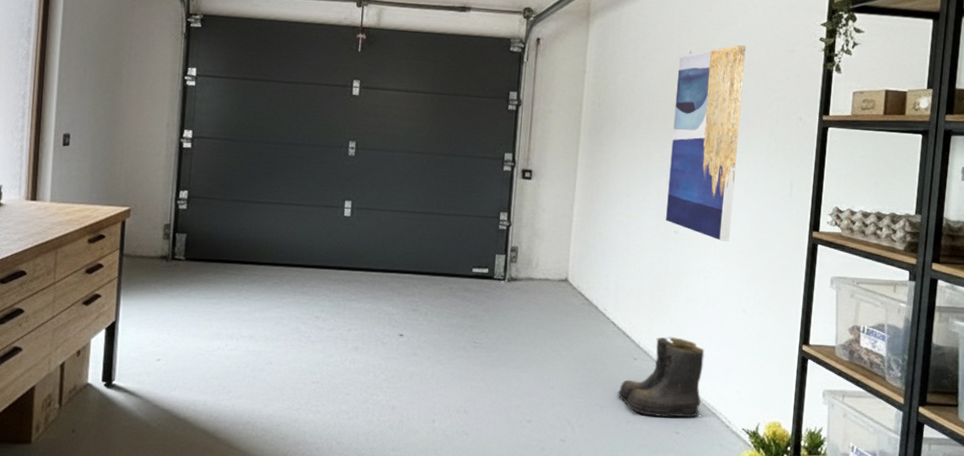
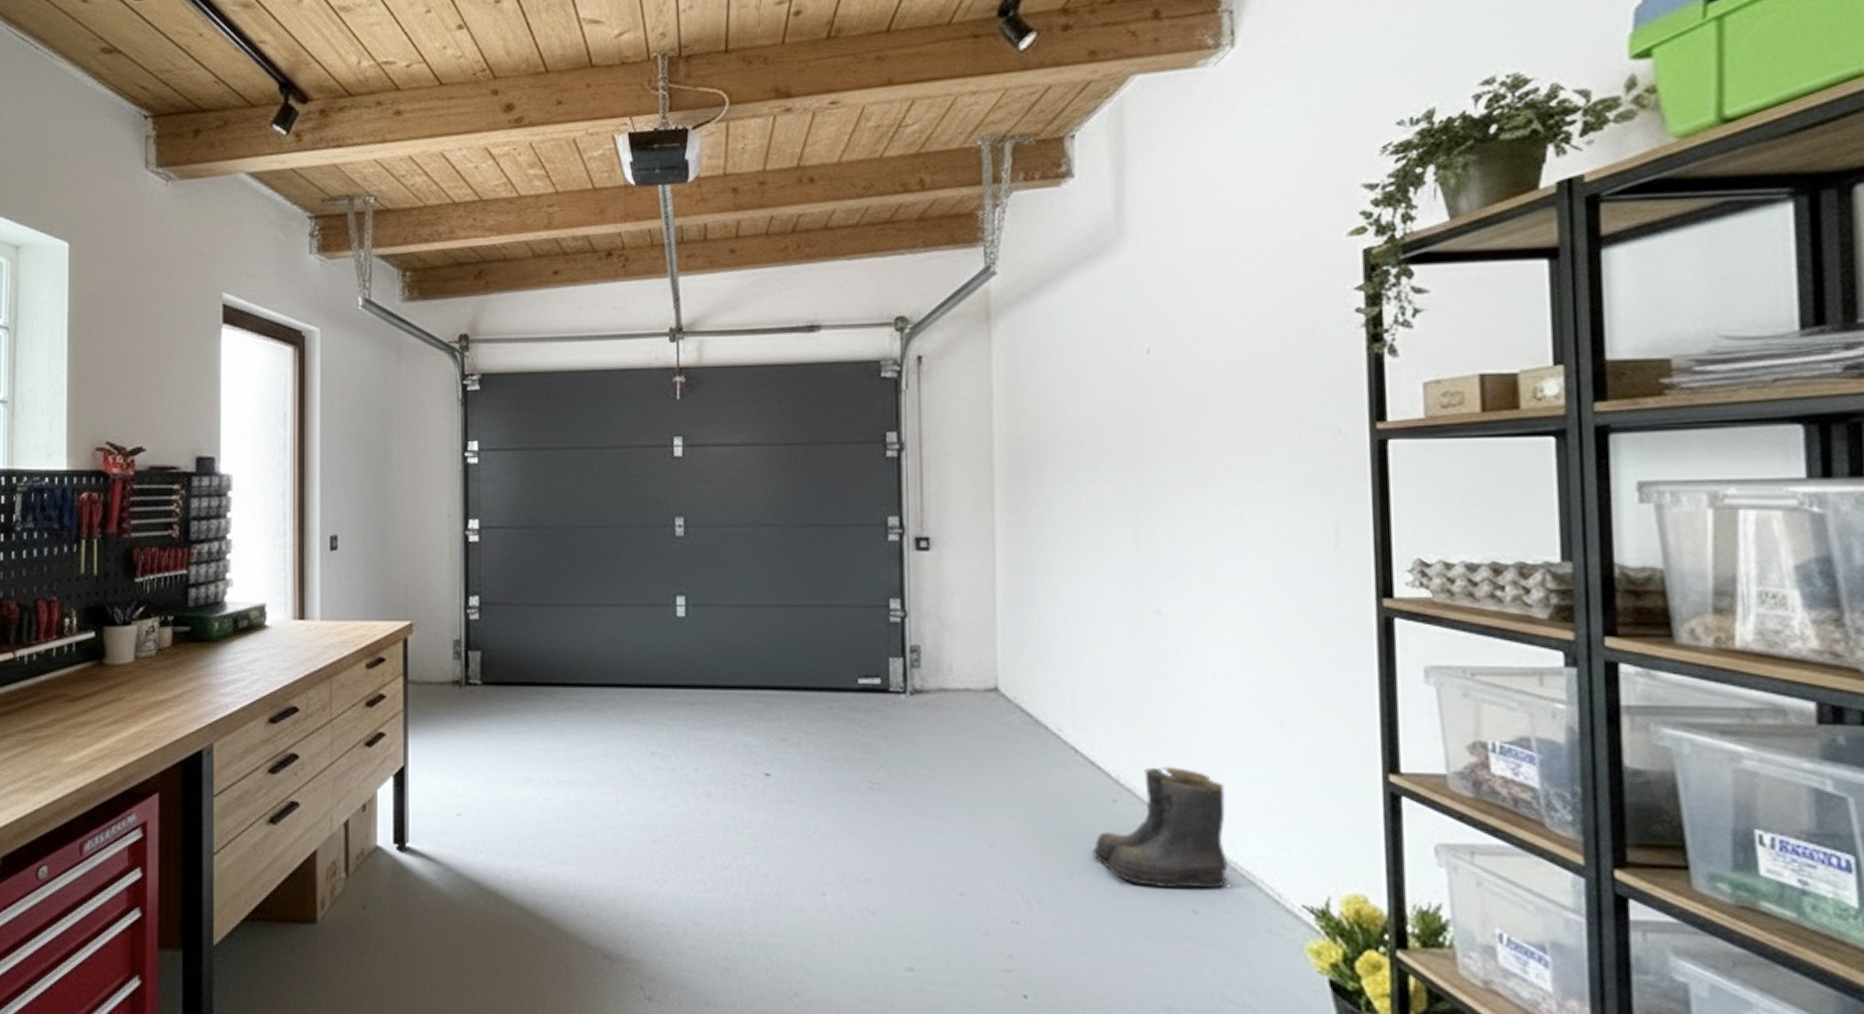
wall art: present [666,45,746,241] -> none [1131,333,1245,621]

